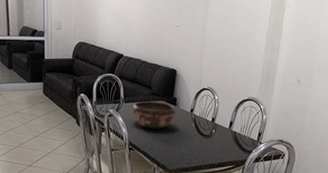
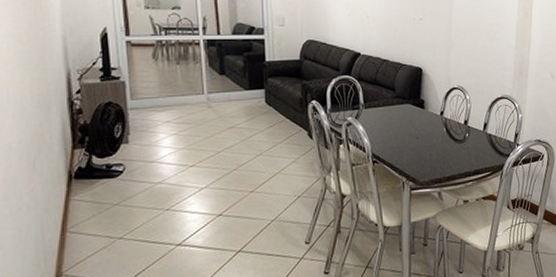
decorative bowl: present [132,101,176,129] -> none [374,105,425,137]

